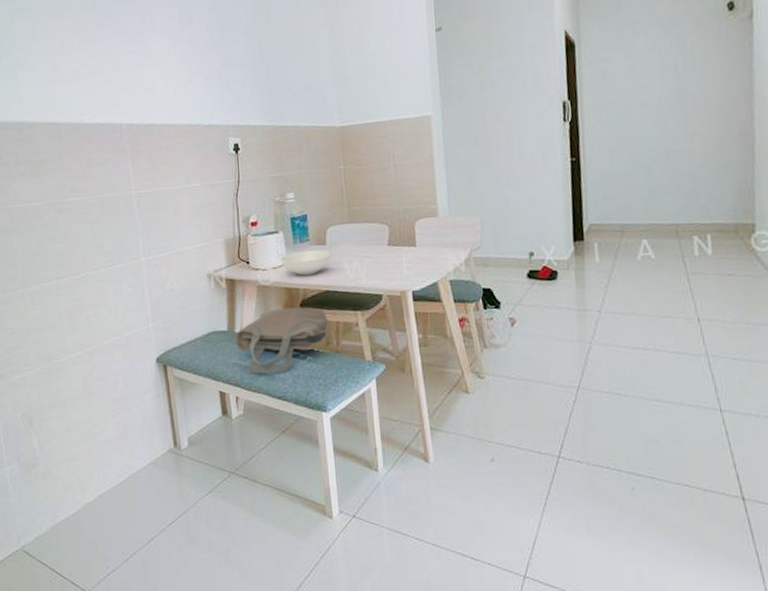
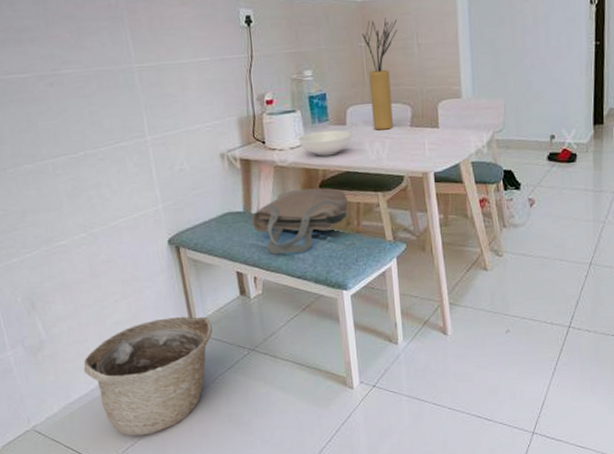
basket: none [72,436,195,561] -> present [83,316,213,436]
vase: none [341,141,375,250] -> present [362,18,398,130]

